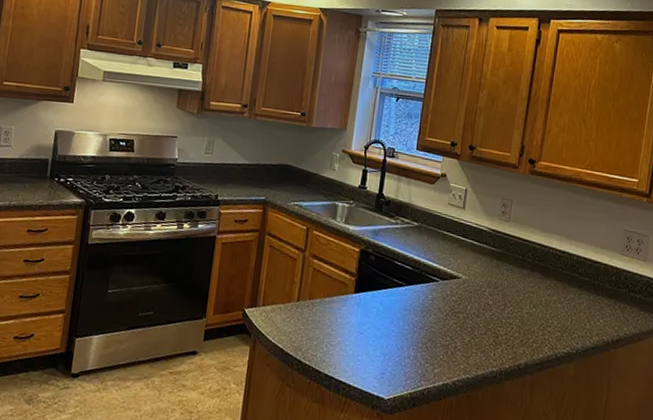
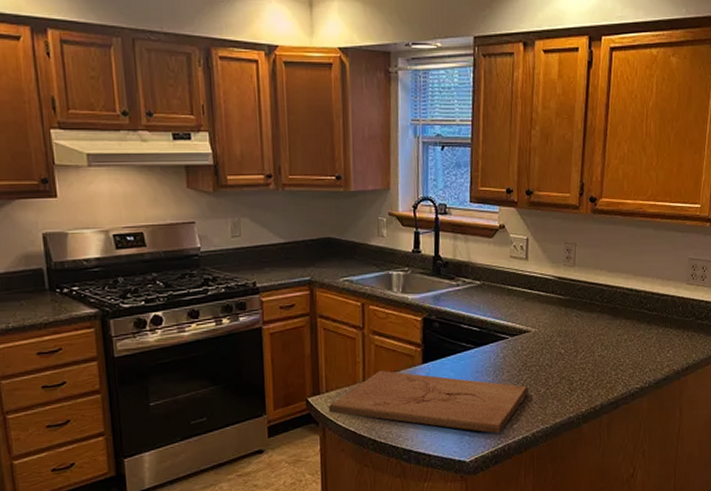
cutting board: none [261,293,454,376] -> present [328,370,529,434]

